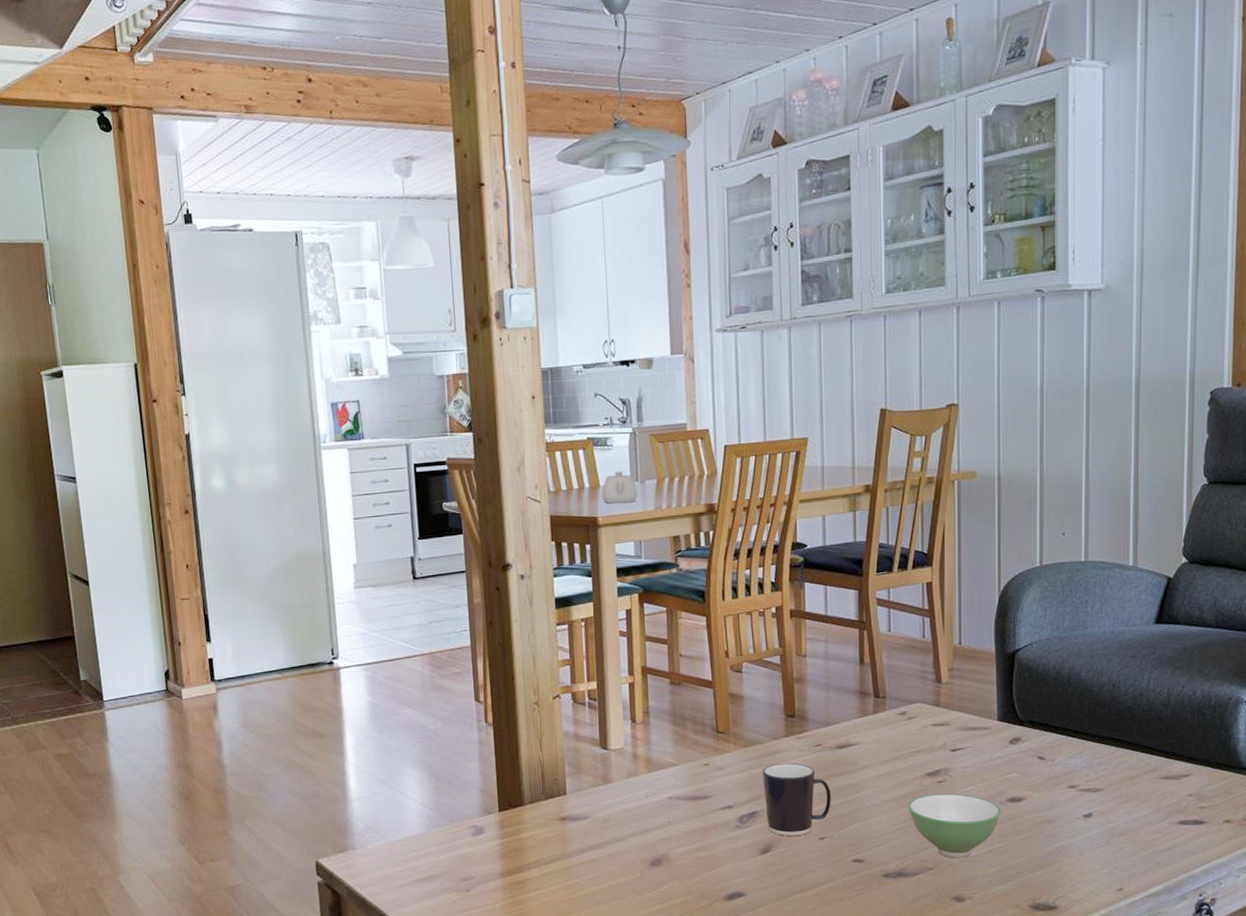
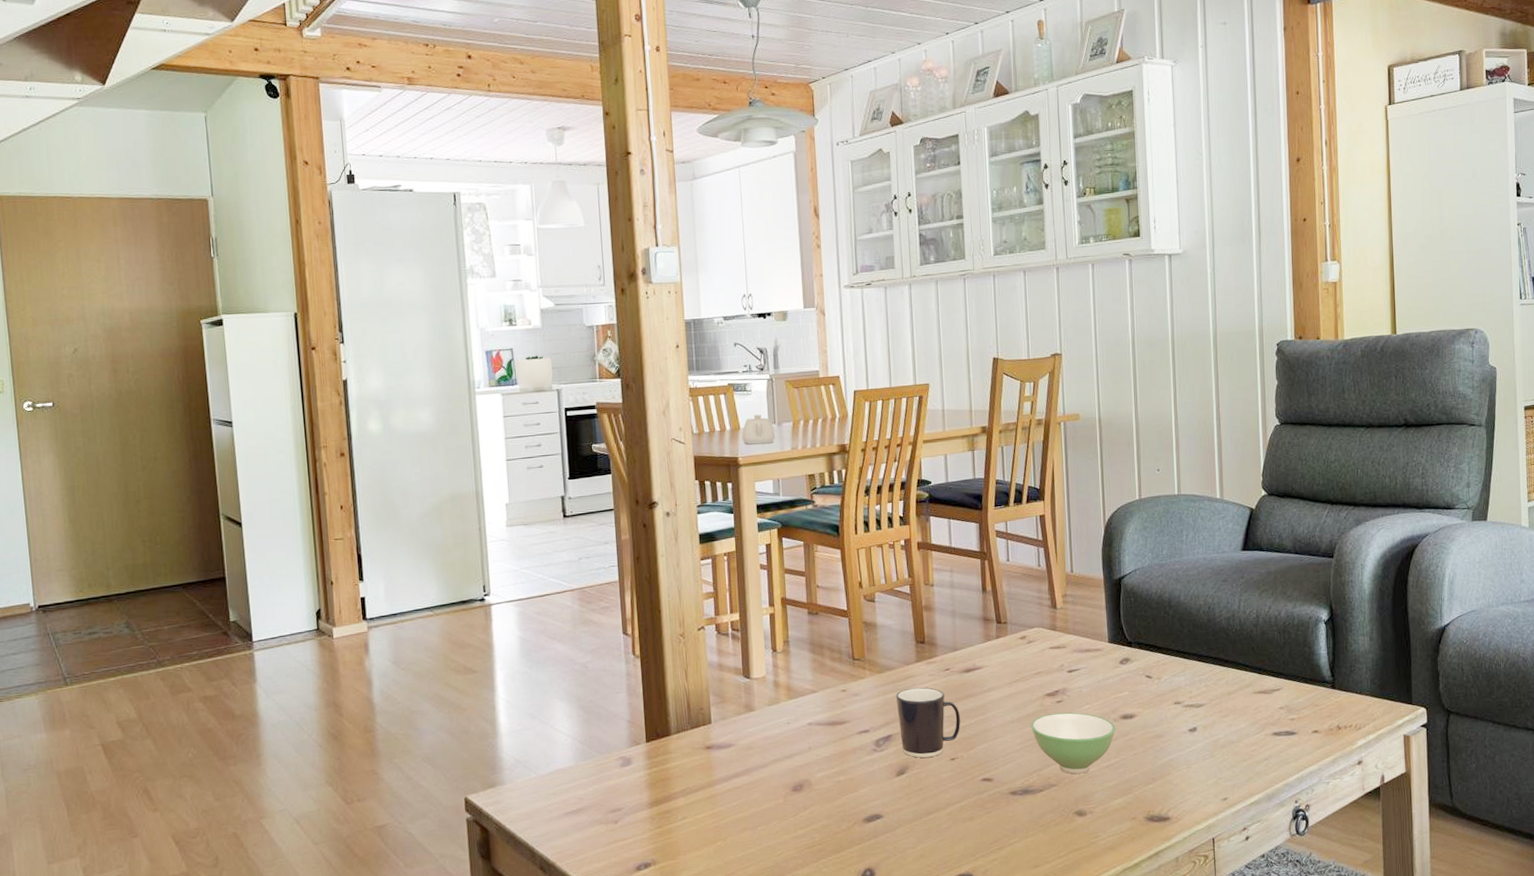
planter: none [363,407,402,447] -> present [516,355,553,392]

